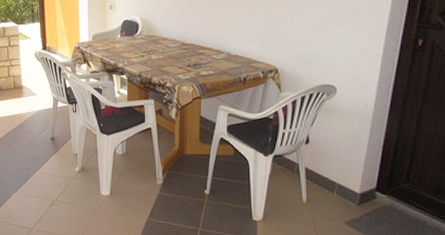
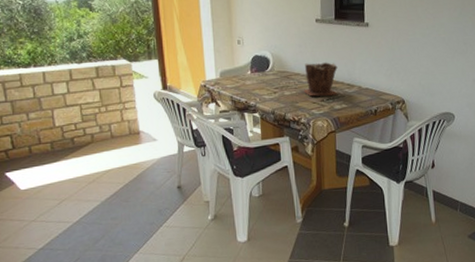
plant pot: none [171,27,206,61] -> present [304,62,338,97]

